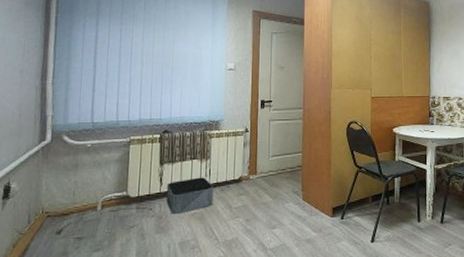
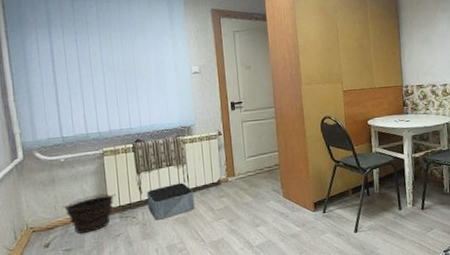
bucket: none [81,182,136,222] -> present [63,193,116,234]

